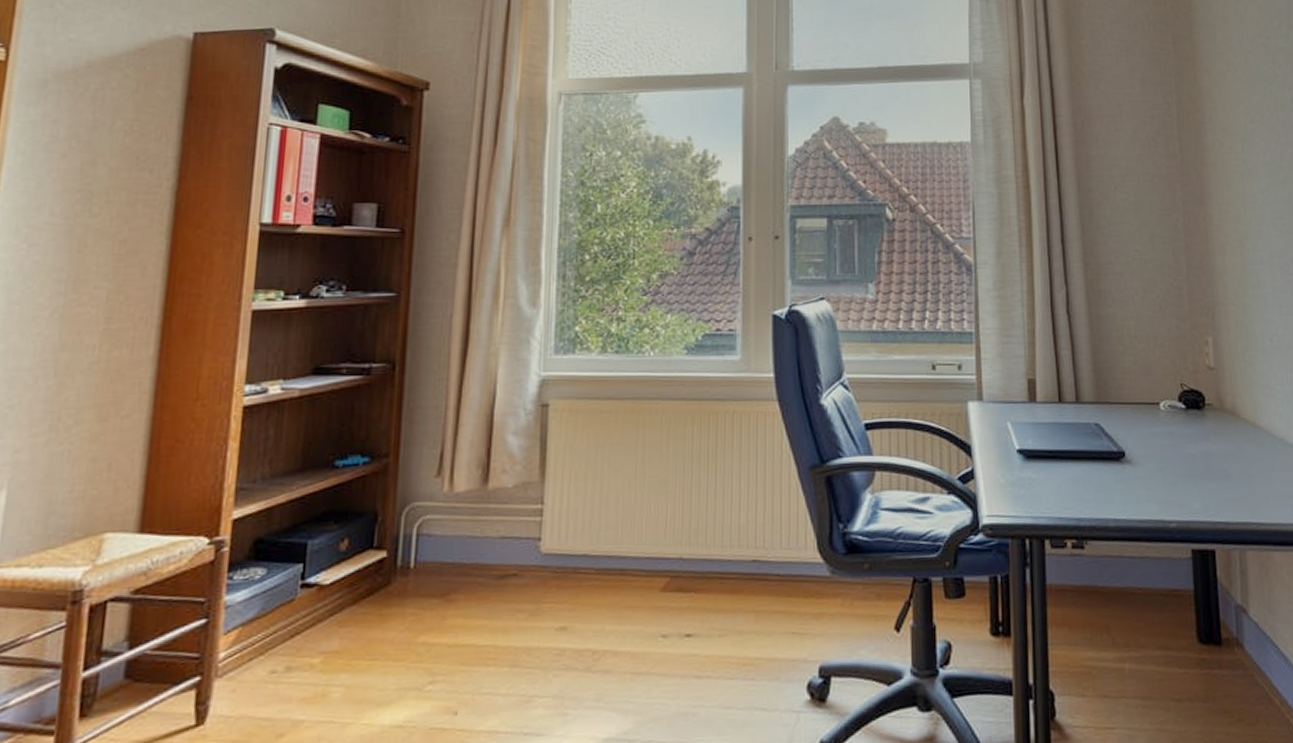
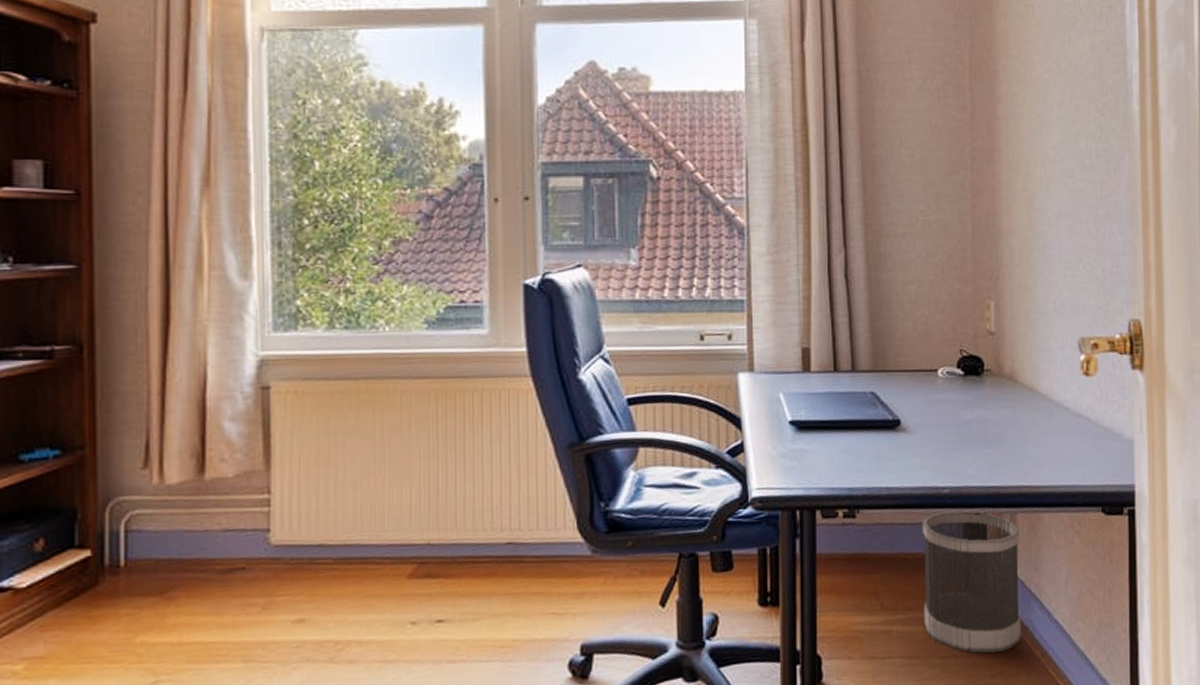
wastebasket: none [1150,546,1259,698] -> present [922,511,1021,653]

